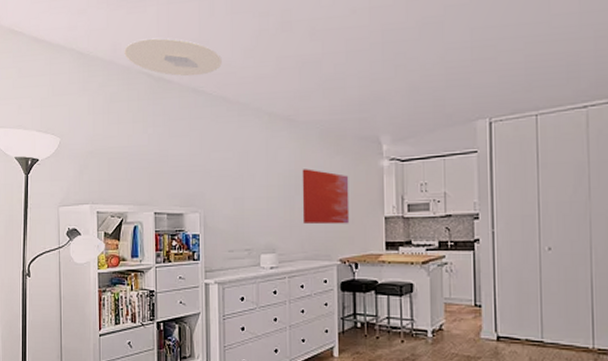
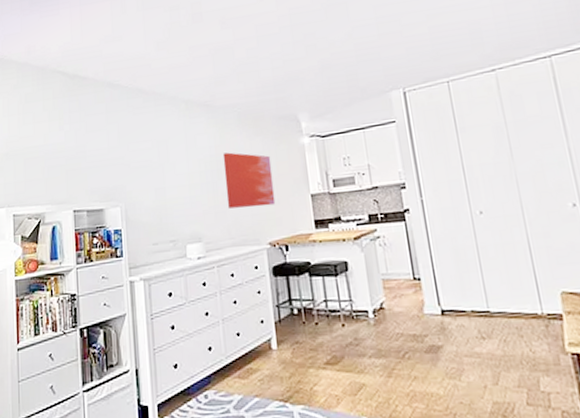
ceiling light: present [124,37,222,77] -> none [38,36,136,73]

